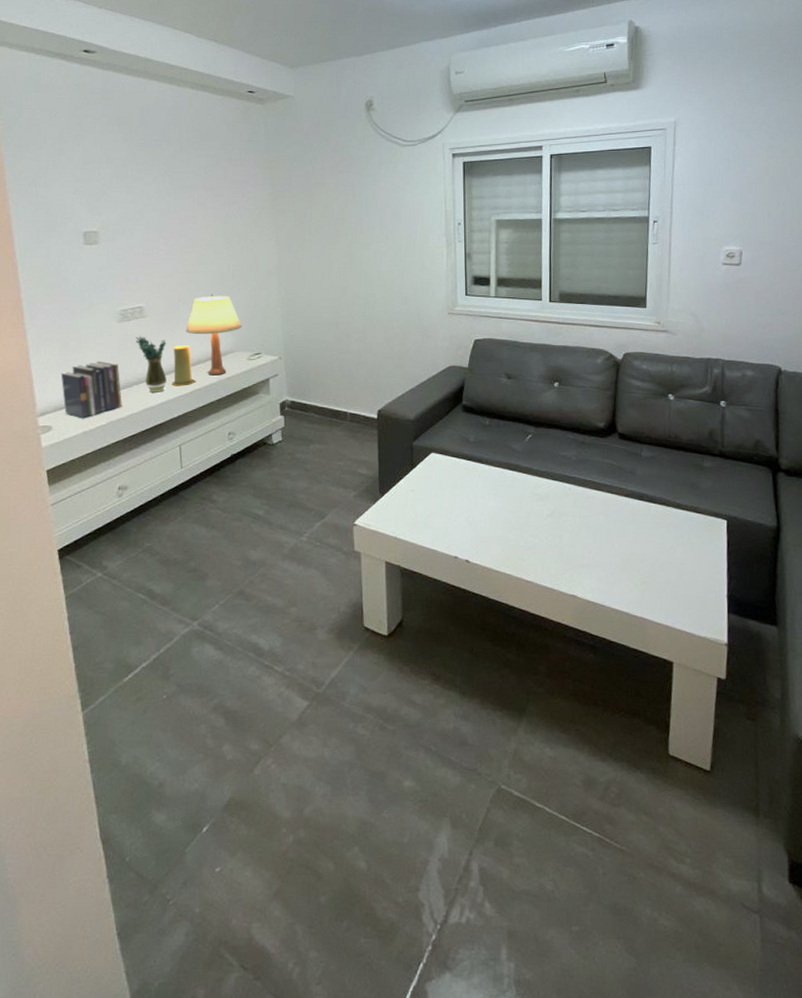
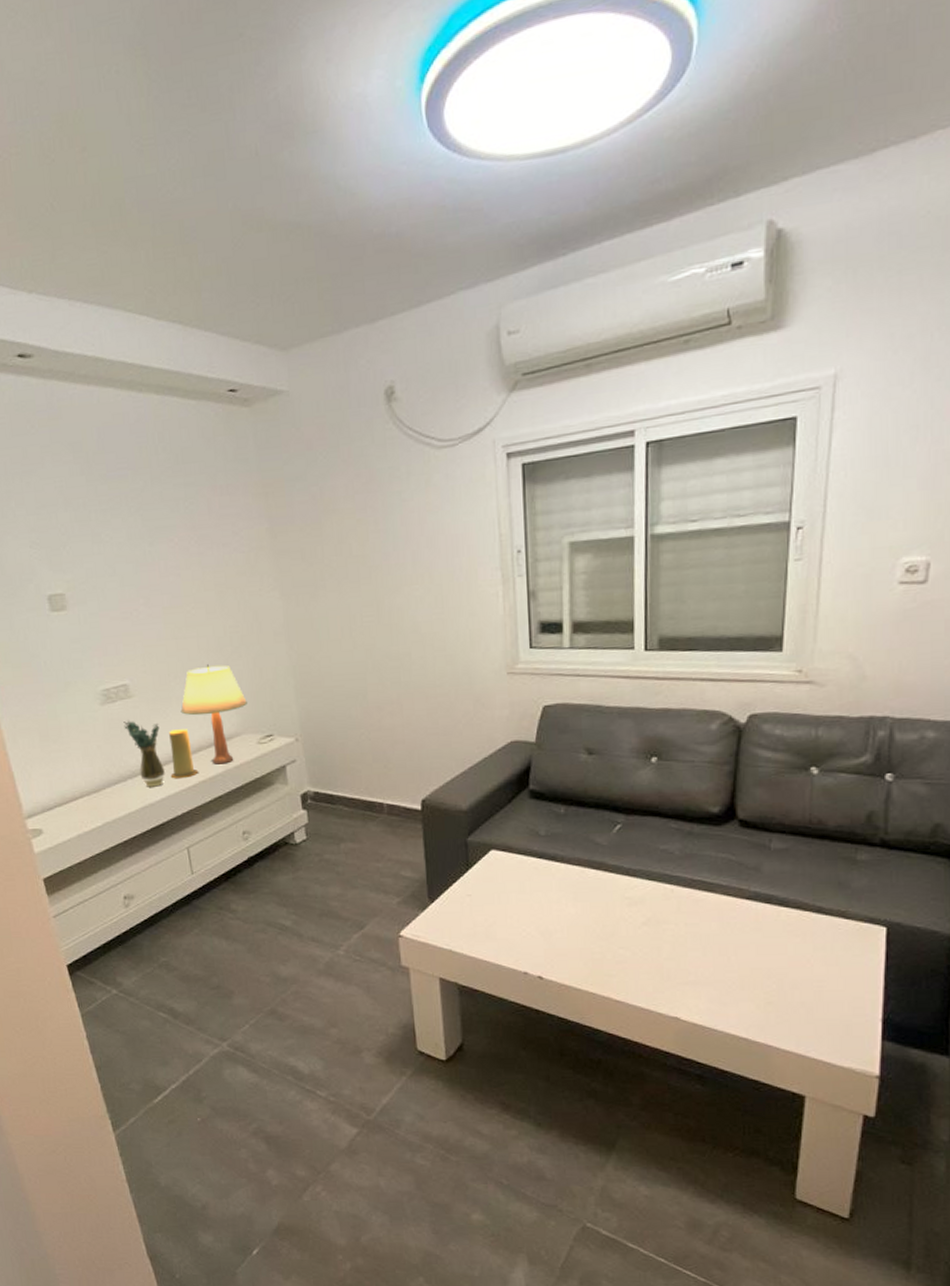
books: present [60,360,122,419] -> none [44,751,117,820]

